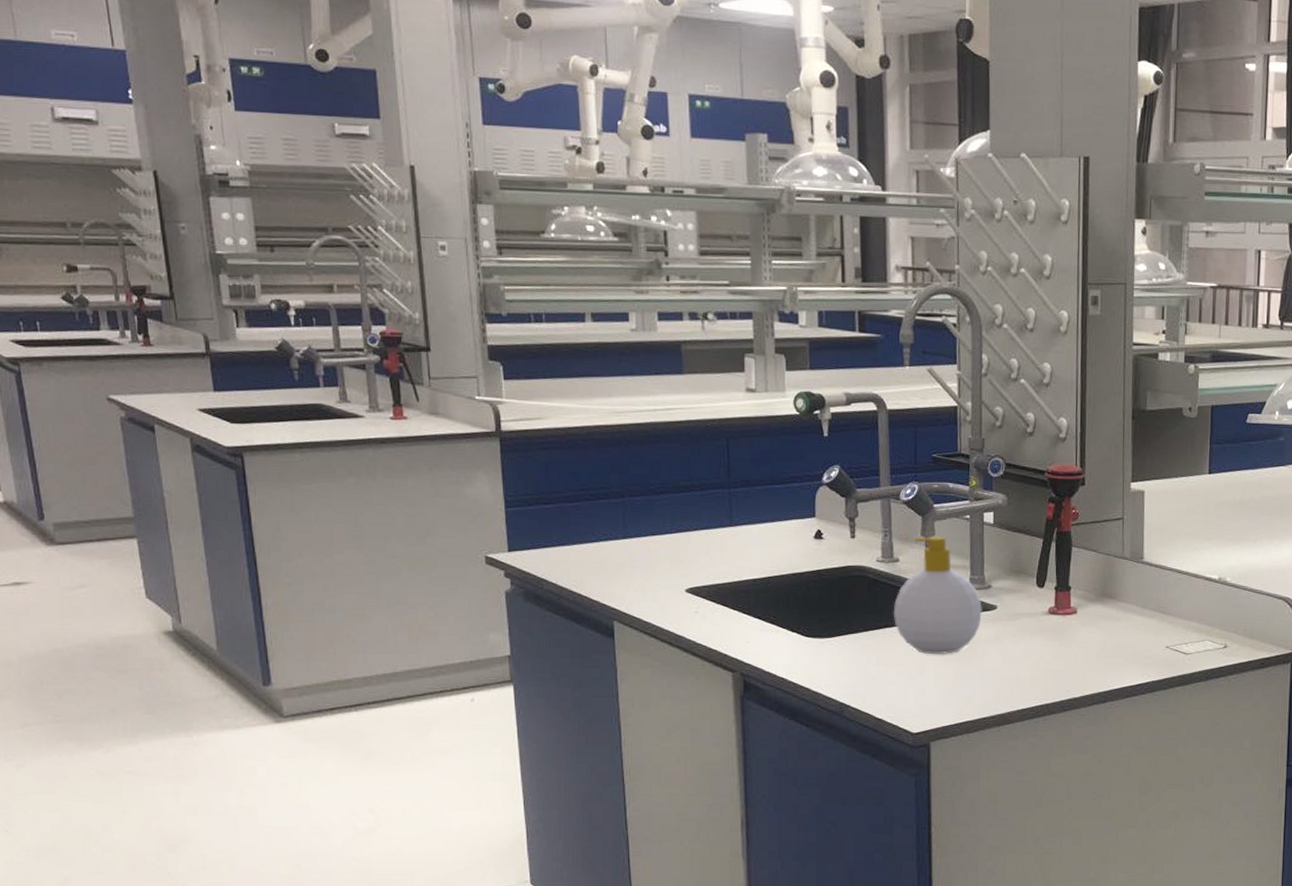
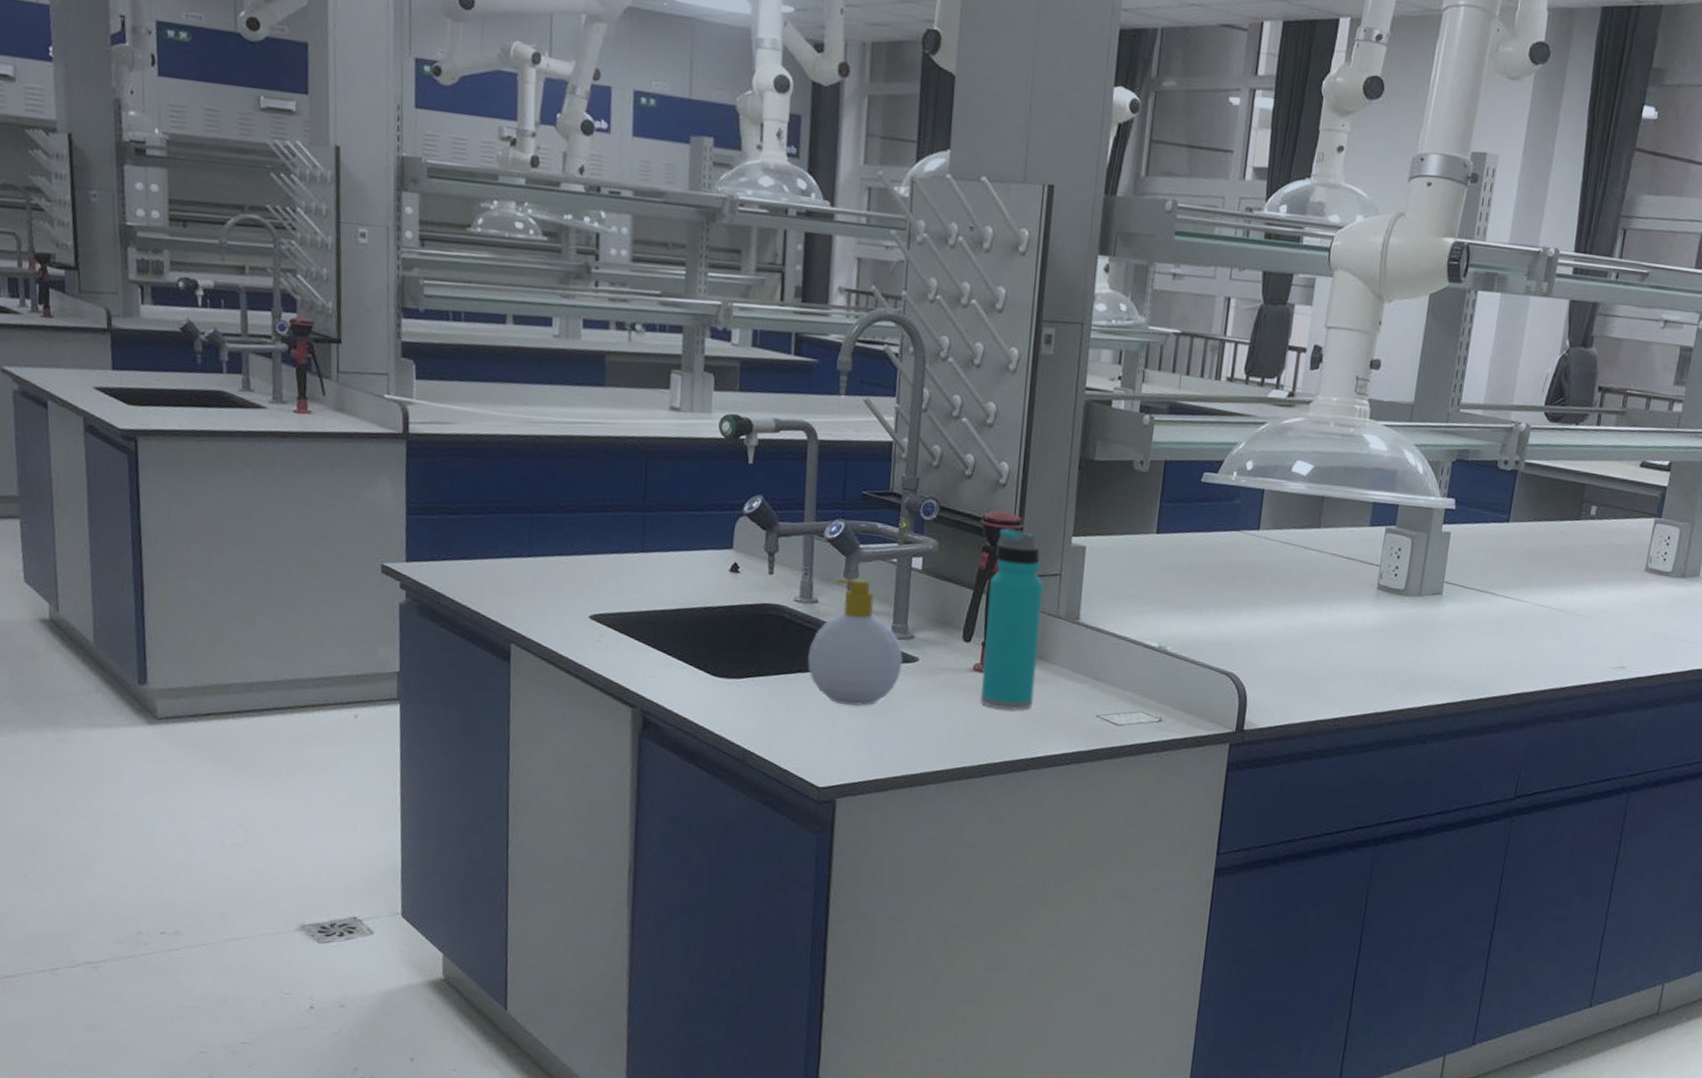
water bottle: none [1057,479,1108,648] -> present [981,528,1044,711]

